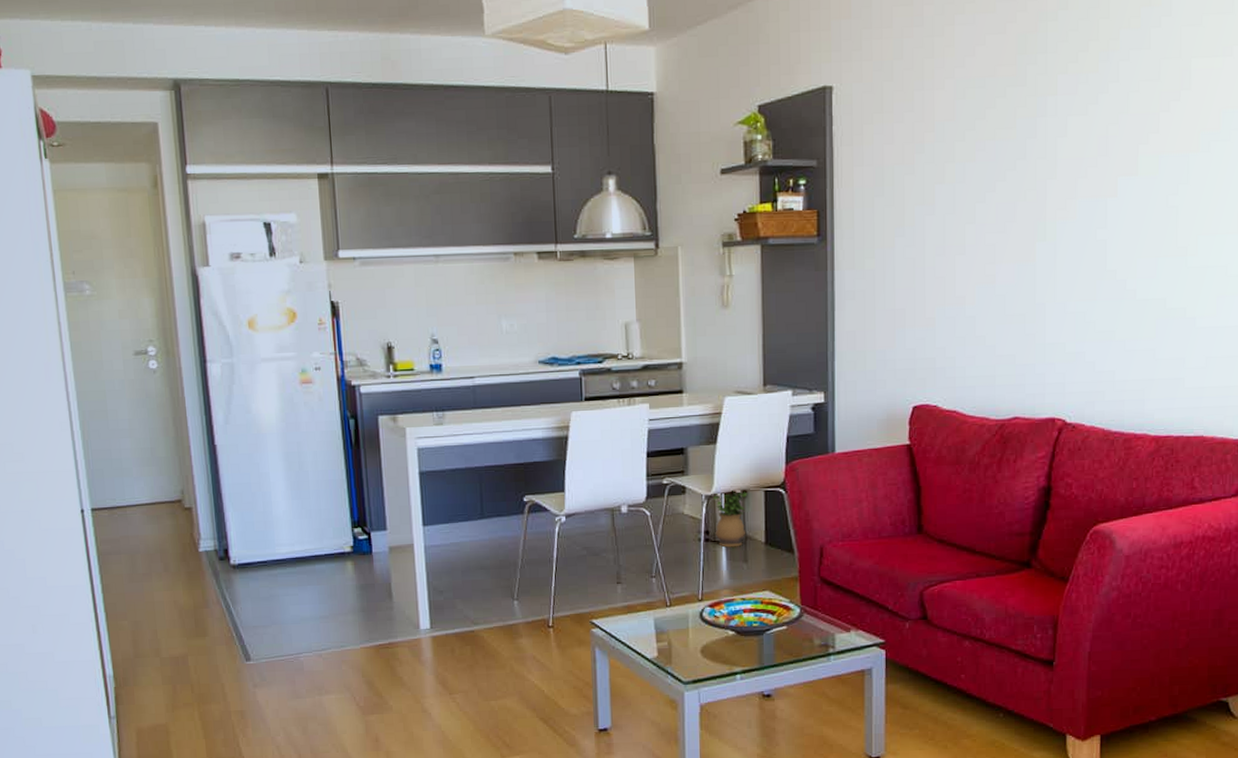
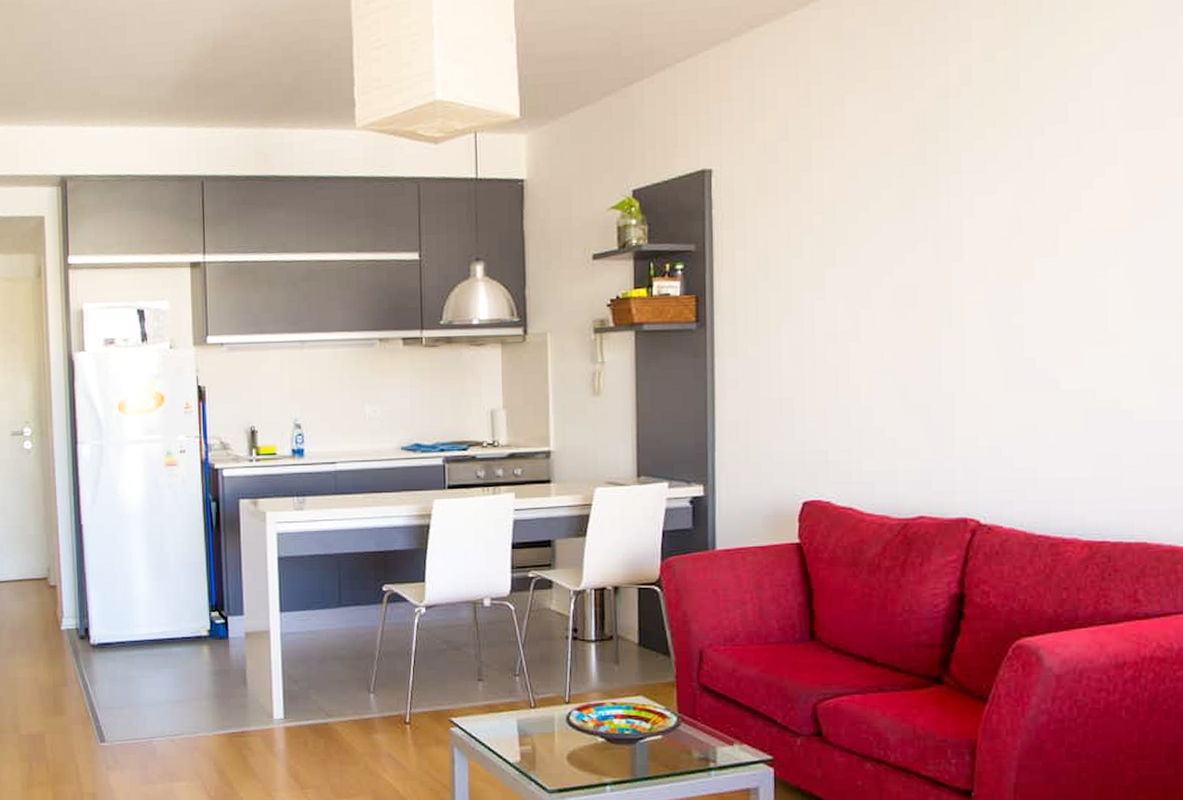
potted plant: present [712,491,748,548] -> none [581,587,620,647]

